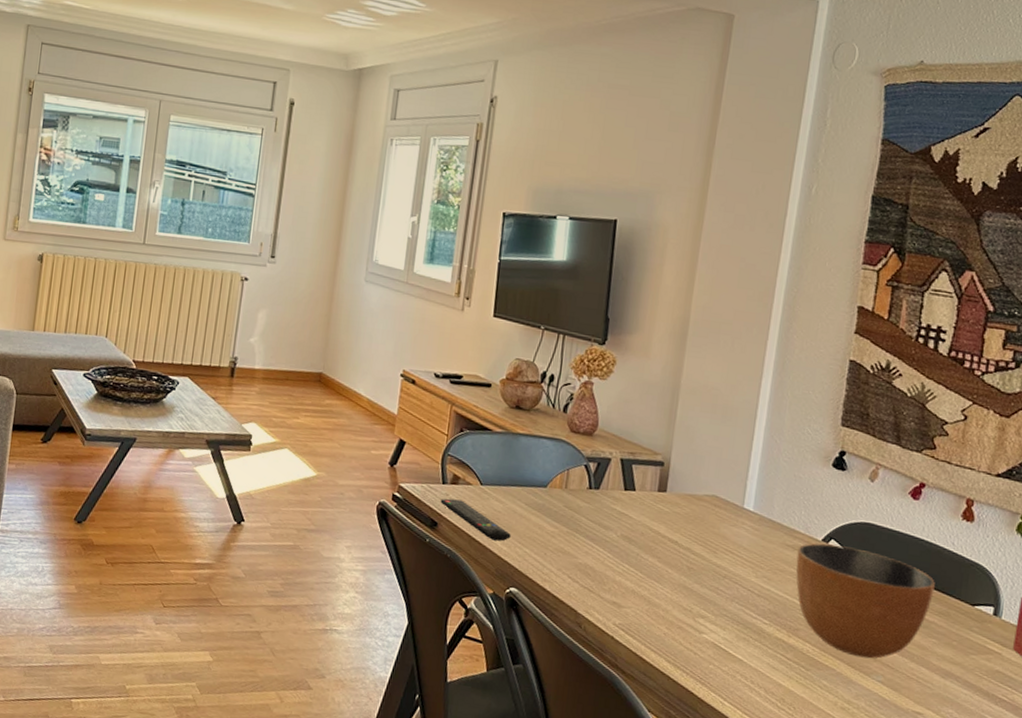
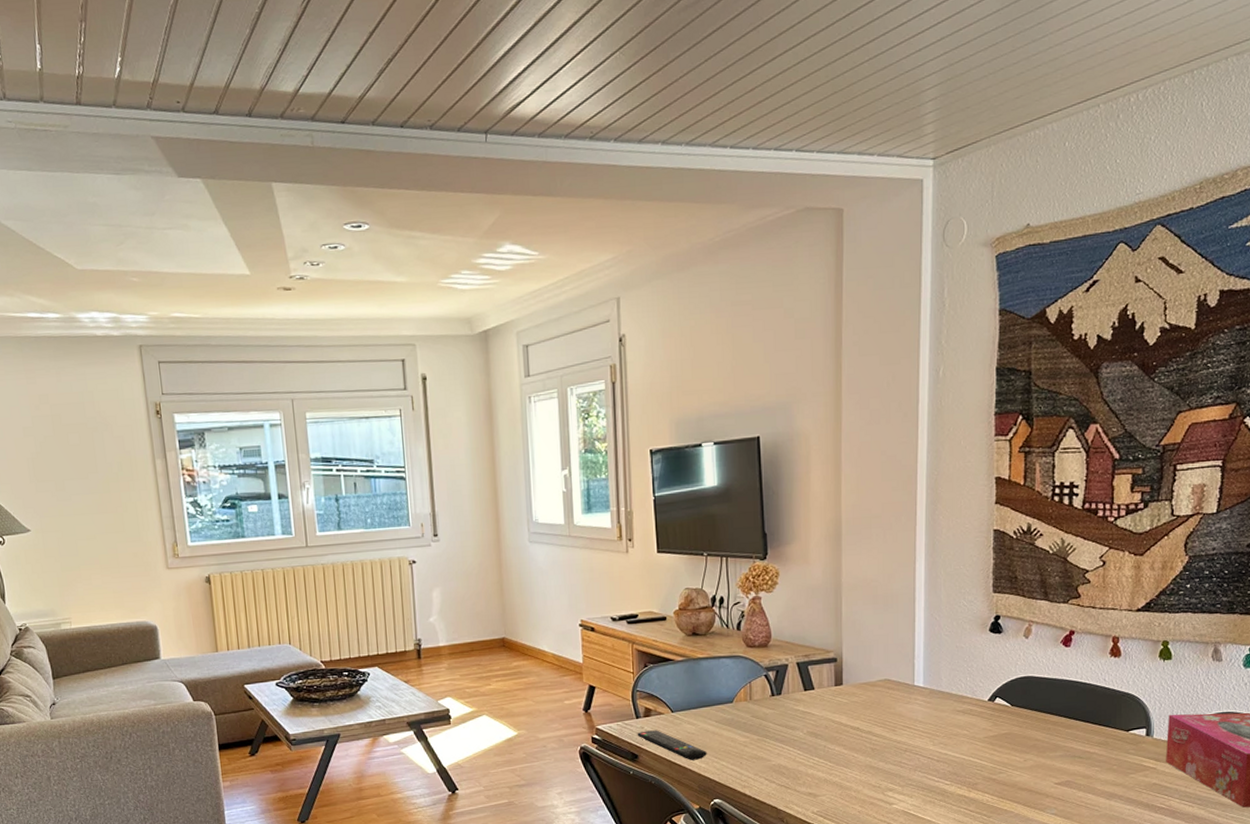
bowl: present [796,543,935,659] -> none [968,701,1092,797]

